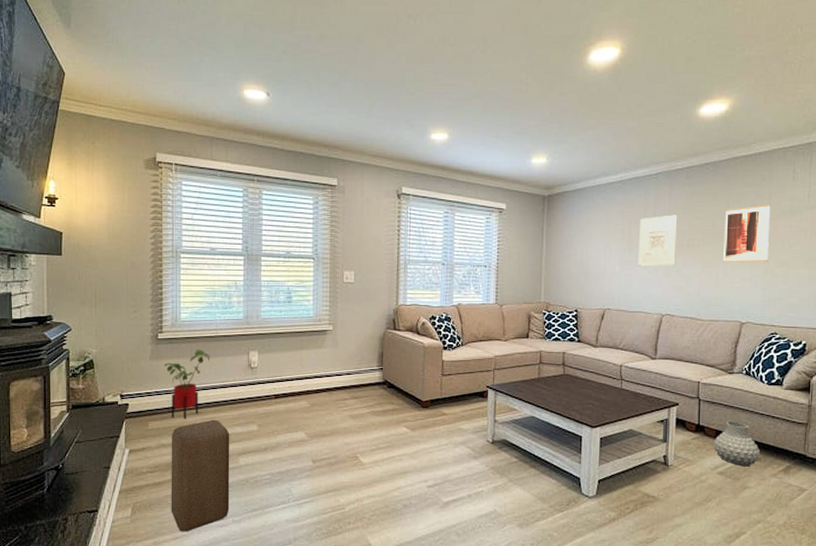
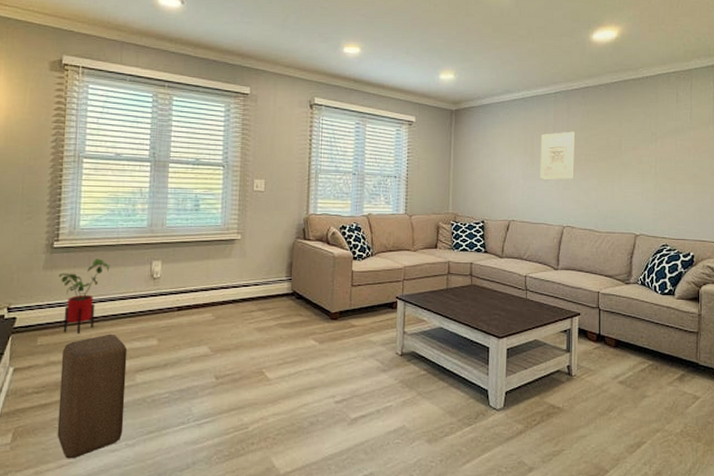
vase: present [714,421,761,466] -> none [614,331,657,375]
wall art: present [723,204,771,263] -> none [617,124,658,178]

